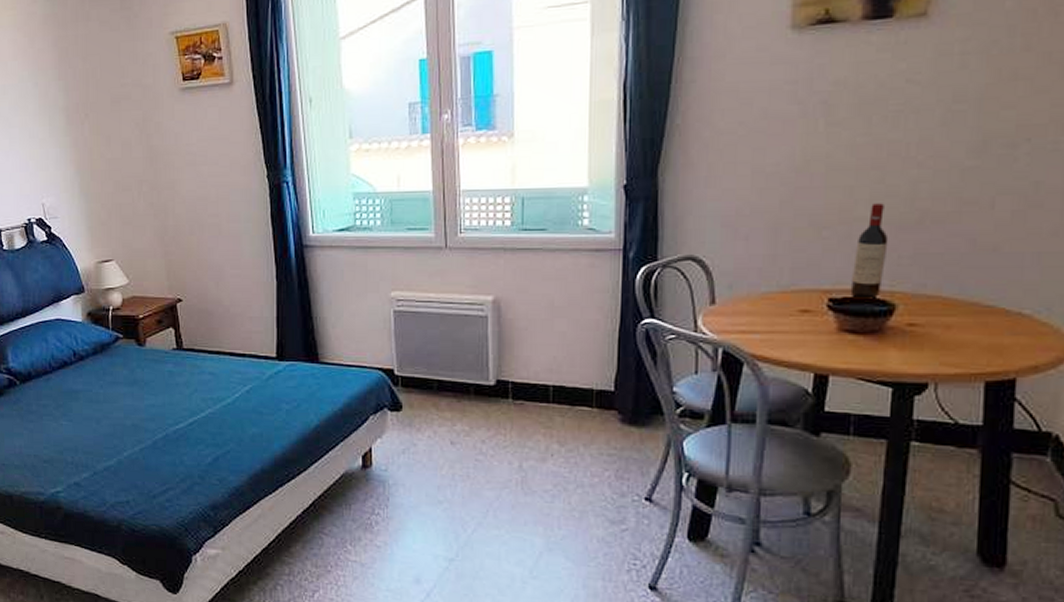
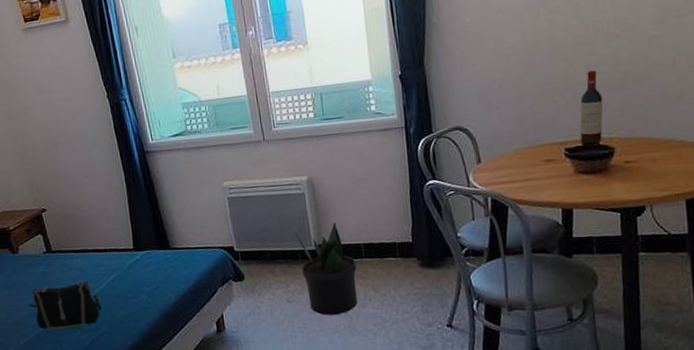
handbag: none [150,386,233,442] -> present [28,280,103,331]
planter: none [470,355,541,467] -> present [295,222,358,315]

